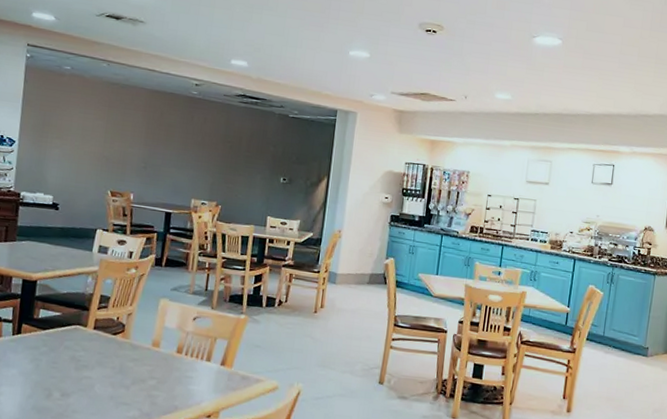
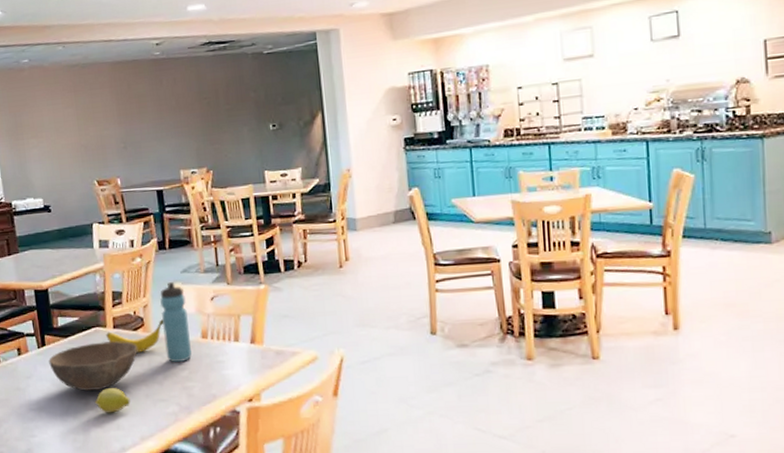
bowl: none [20,339,113,385] -> present [49,341,137,391]
fruit: none [57,384,94,409] -> present [94,388,131,413]
banana: none [84,329,145,356] -> present [106,319,164,353]
water bottle: none [139,297,170,371] -> present [160,282,193,362]

